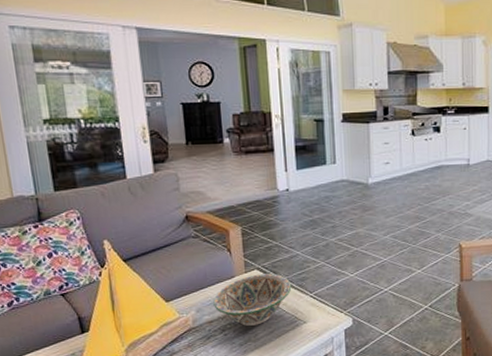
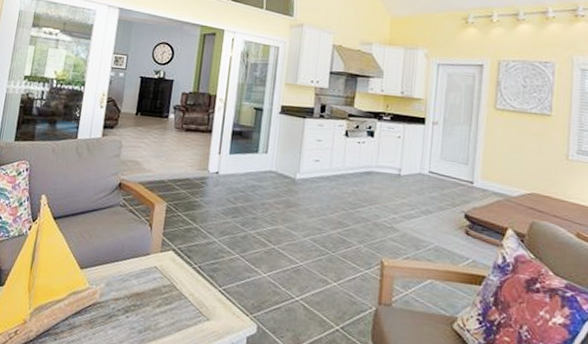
decorative bowl: present [213,273,292,327] -> none [123,255,203,313]

